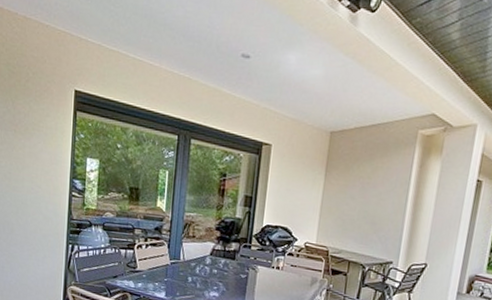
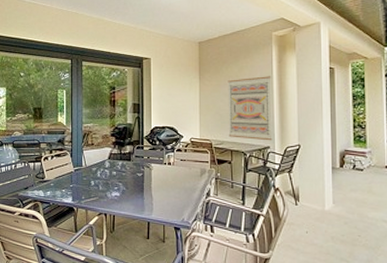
wall art: none [348,180,409,256] -> present [228,76,272,141]

